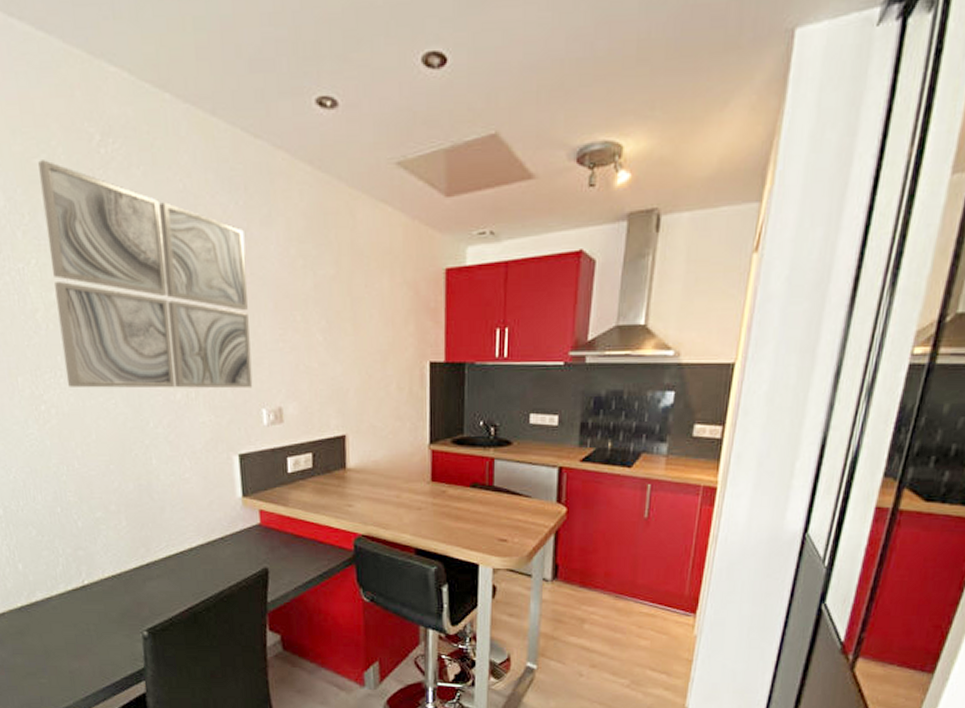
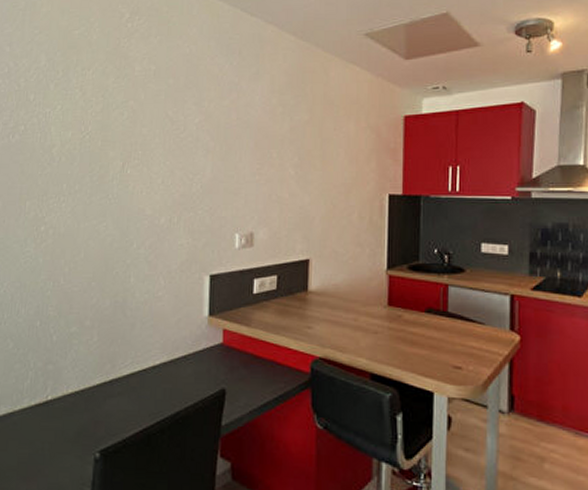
wall art: present [38,160,253,389] -> none [67,31,235,215]

